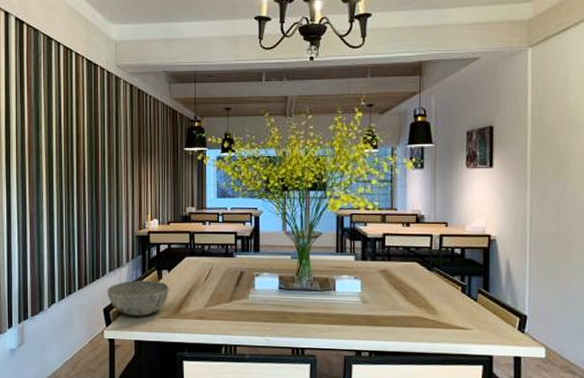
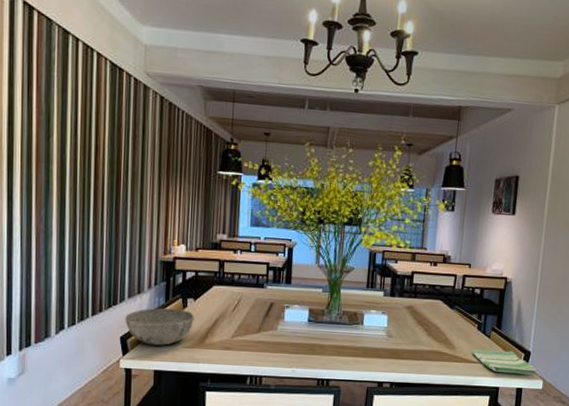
dish towel: none [457,313,536,342] -> present [471,349,537,375]

